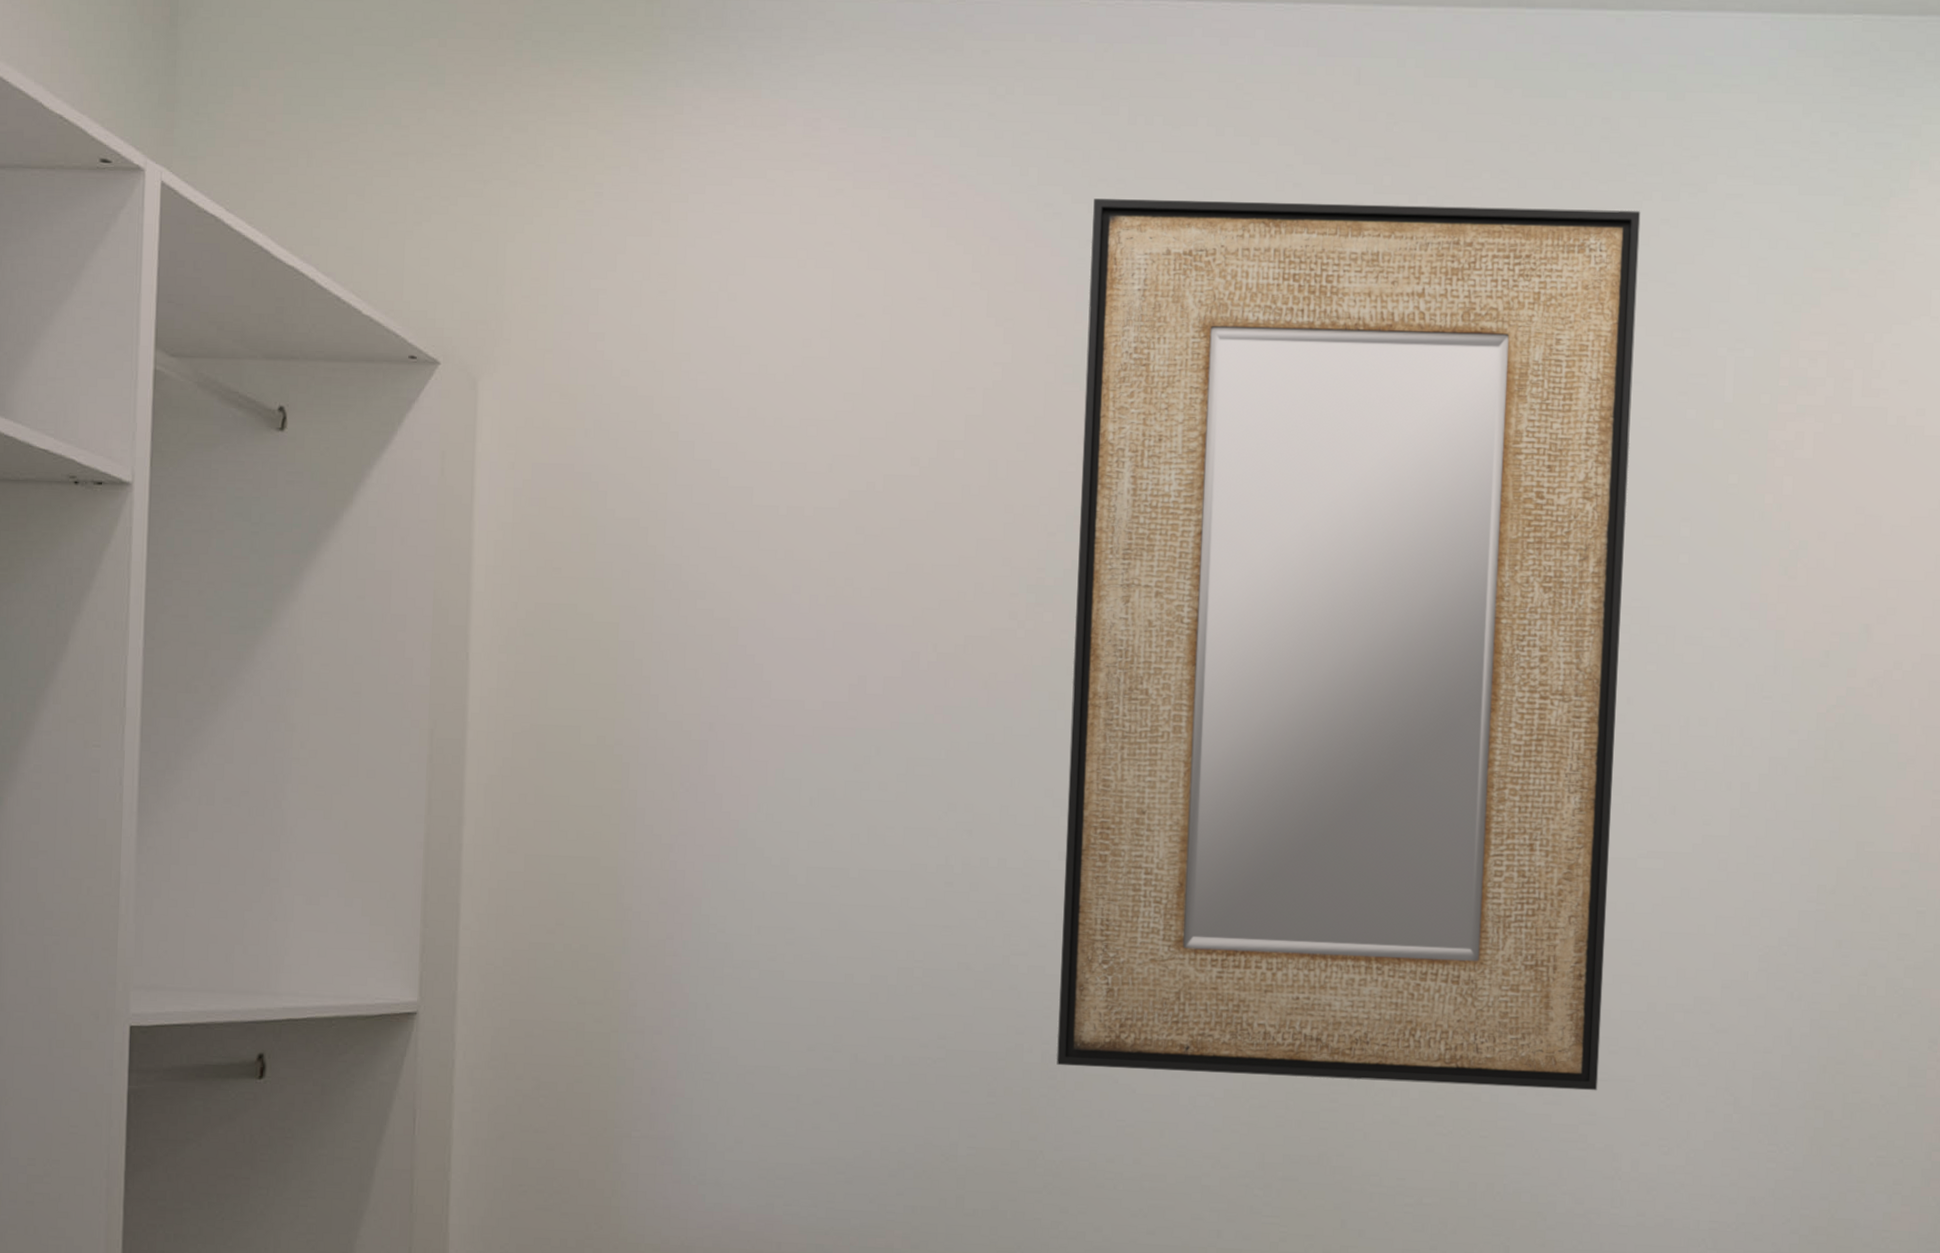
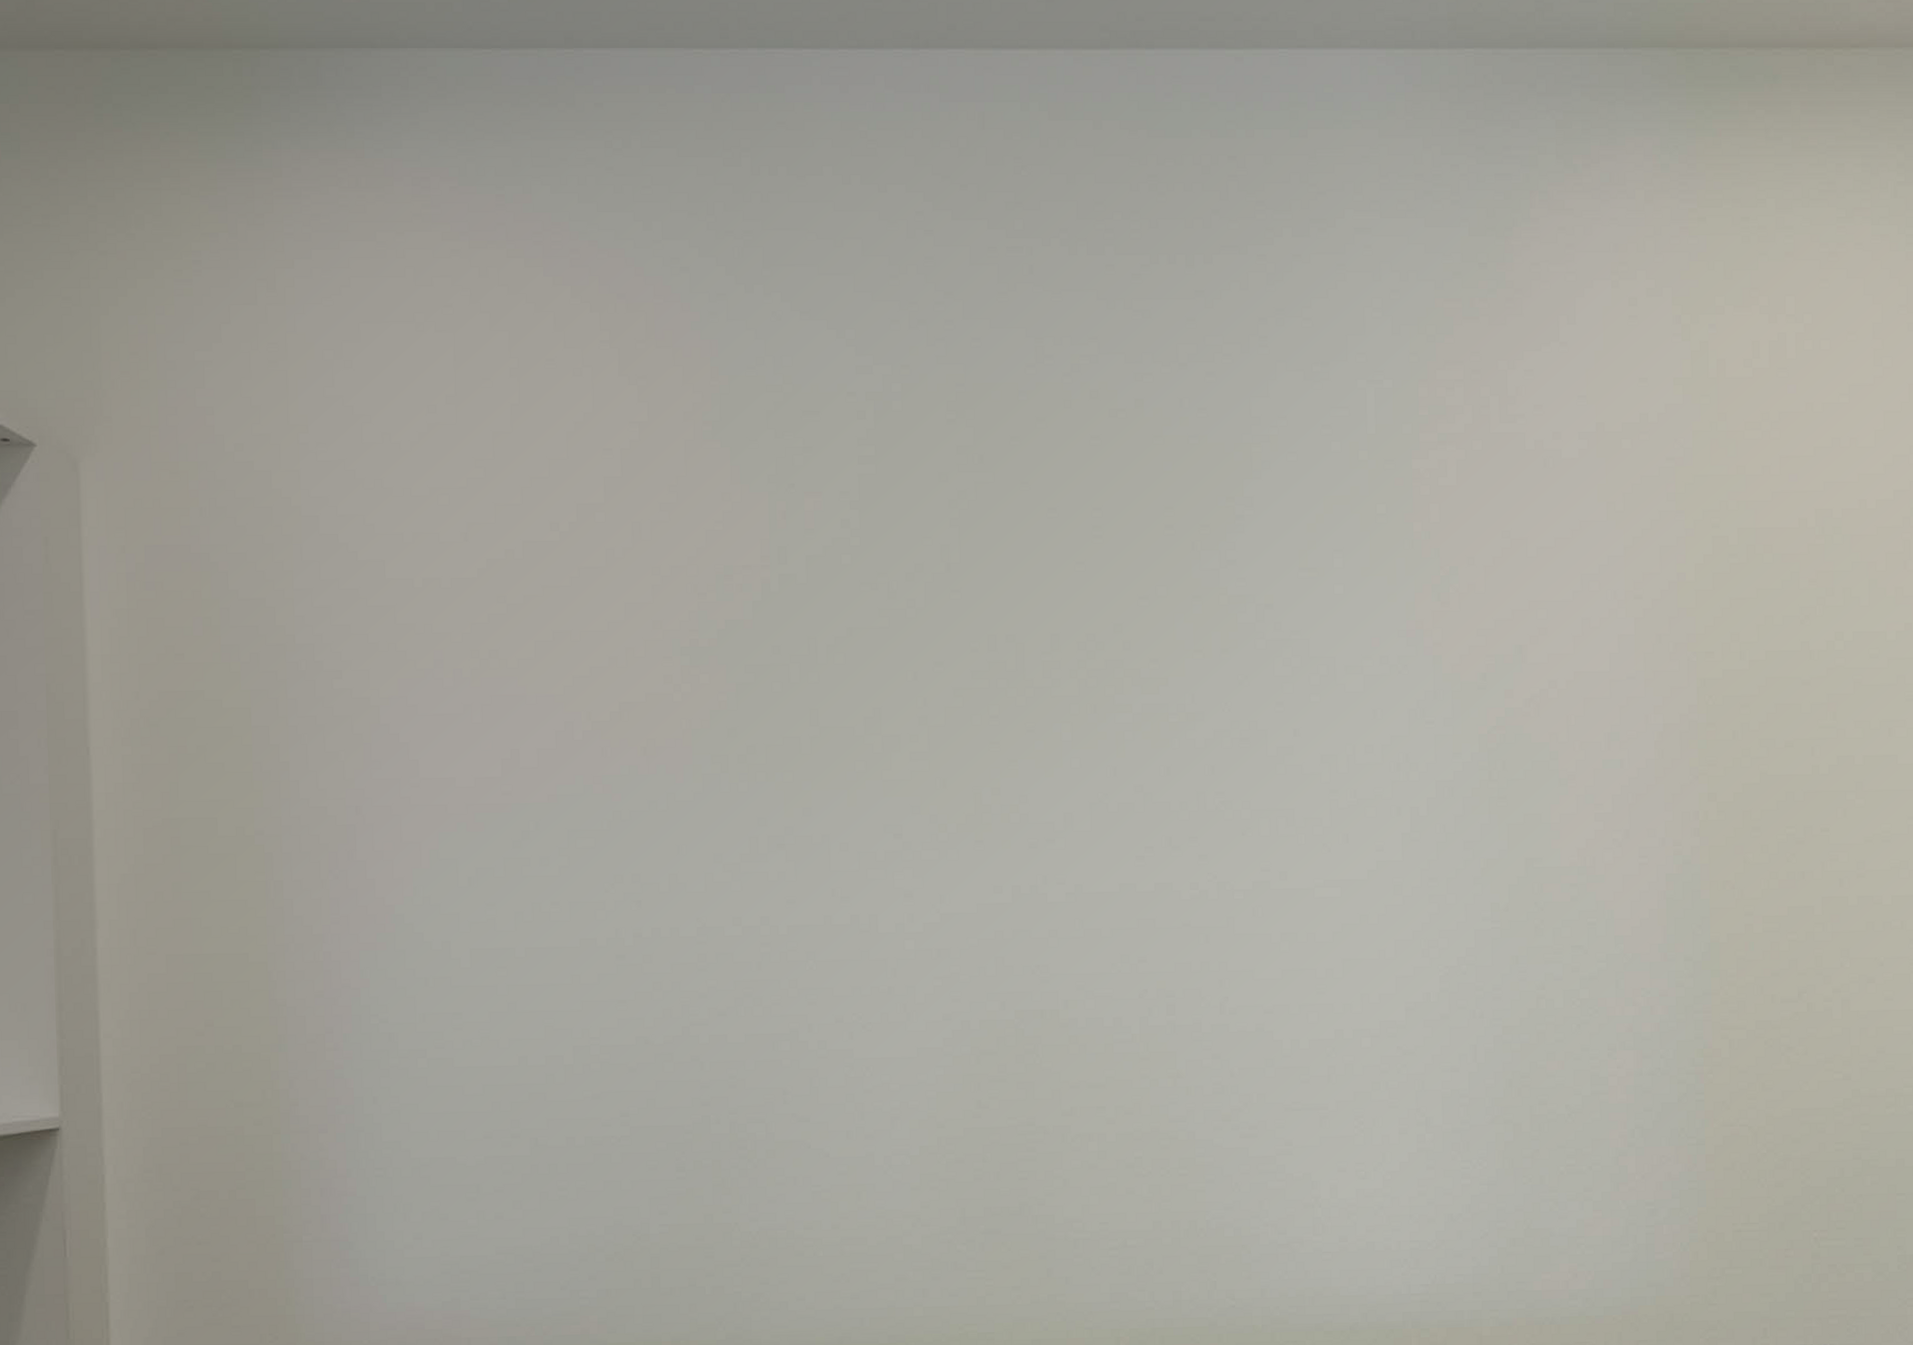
home mirror: present [1056,198,1641,1091] -> none [721,248,1292,1135]

